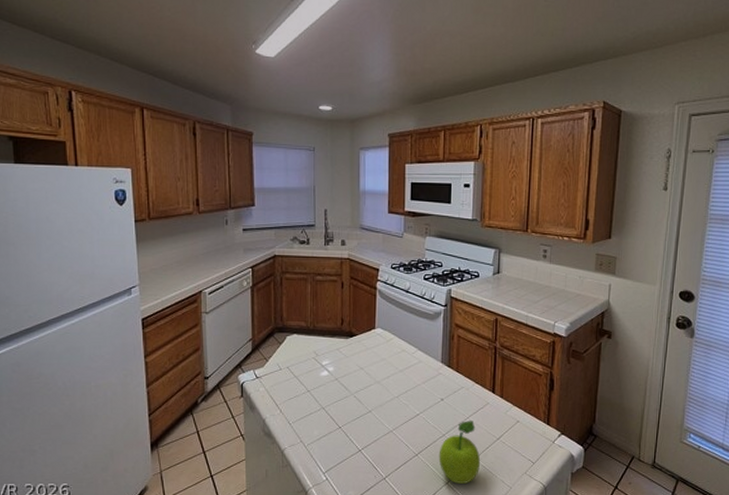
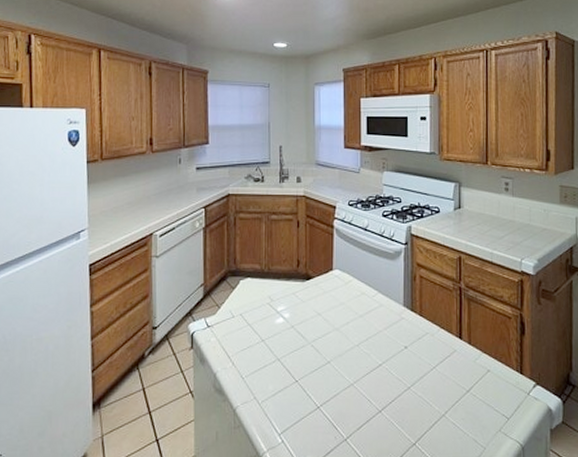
fruit: present [438,421,481,484] -> none [404,371,451,444]

